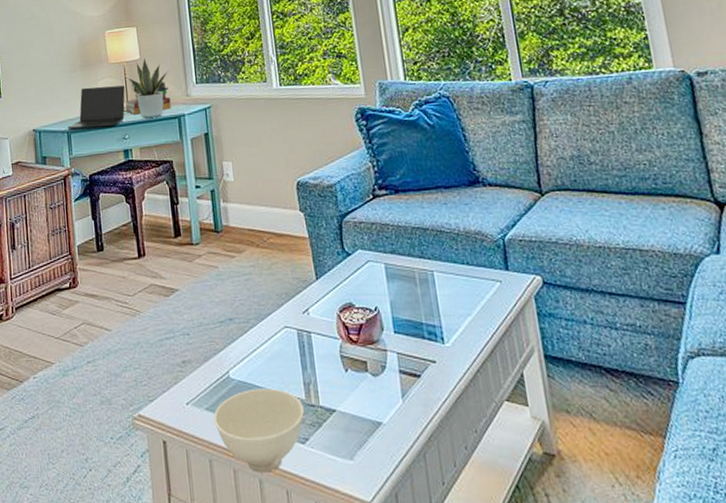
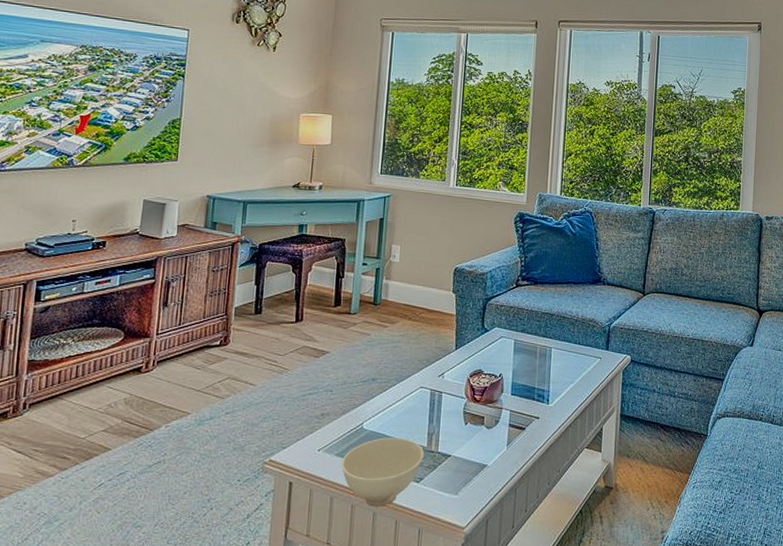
laptop: present [67,85,126,130] -> none [244,163,311,203]
books: present [124,81,172,115] -> none [307,165,354,195]
potted plant: present [128,57,170,118] -> none [316,143,358,199]

